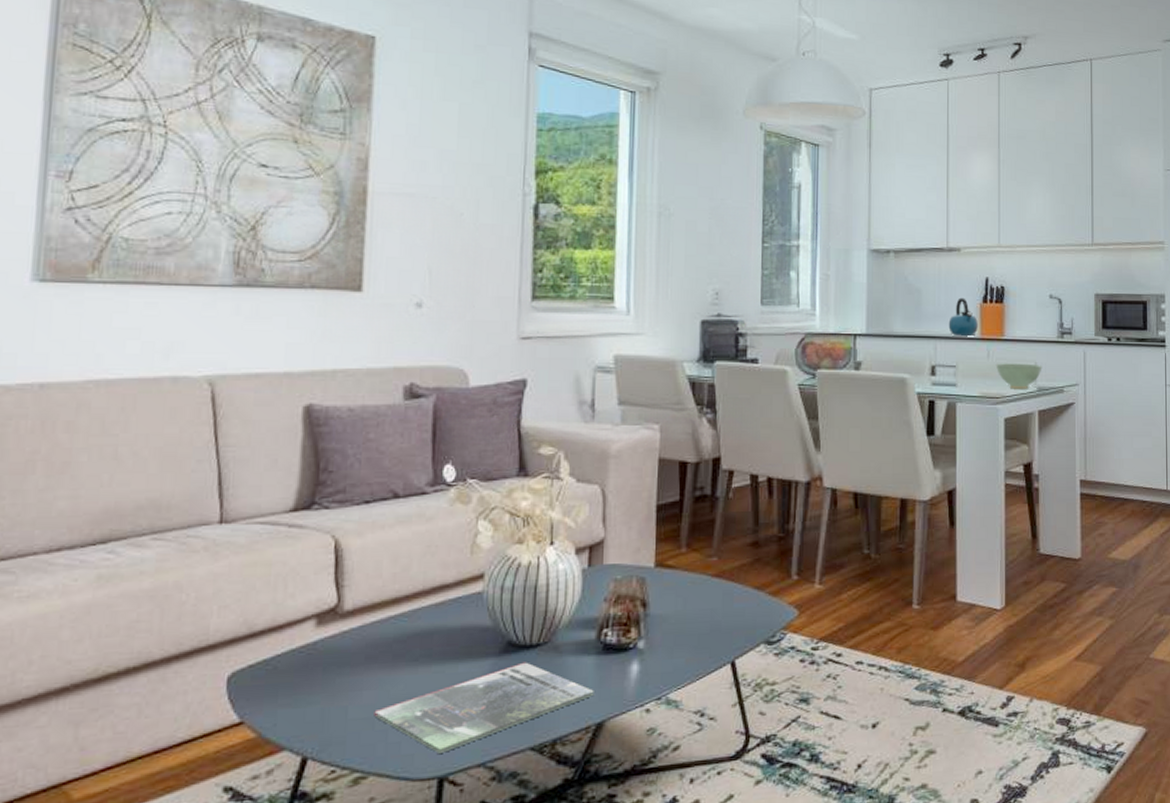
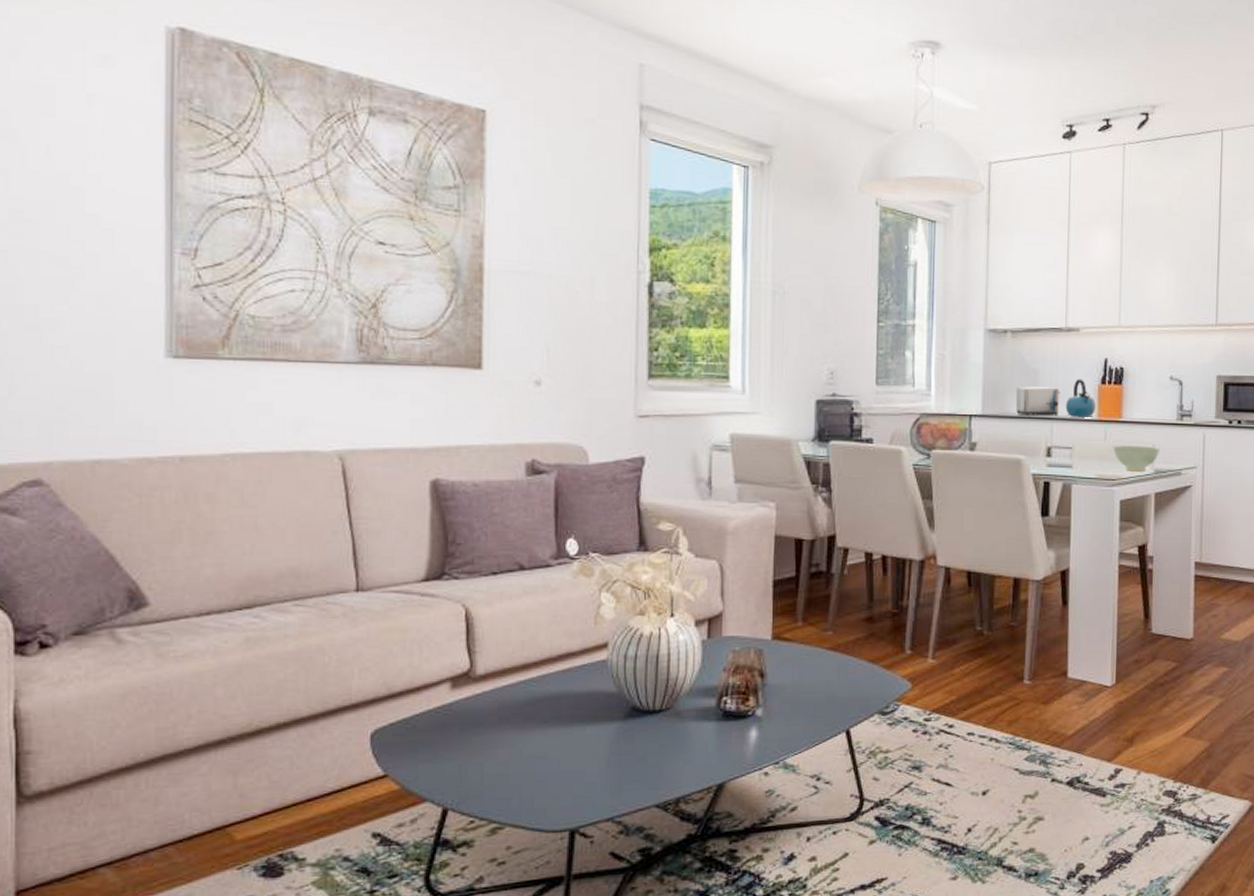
magazine: present [374,662,594,755] -> none [508,726,715,809]
toaster: none [899,305,943,335] -> present [1015,386,1061,416]

